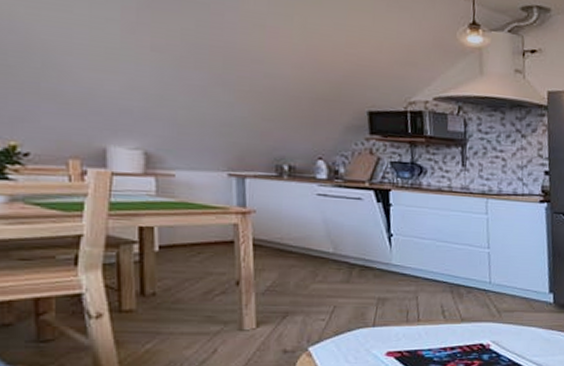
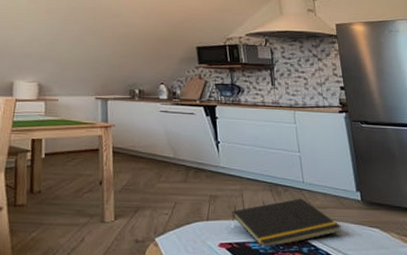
notepad: none [403,300,528,354] -> present [232,198,341,246]

